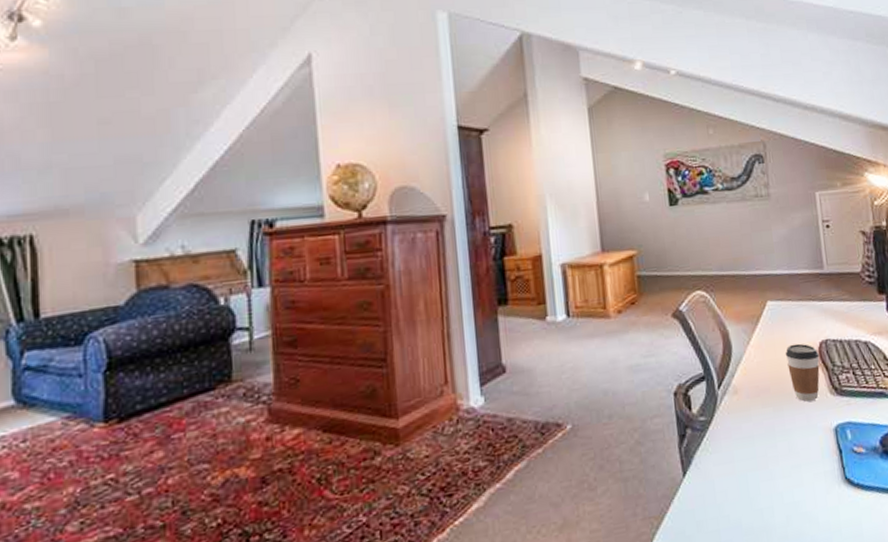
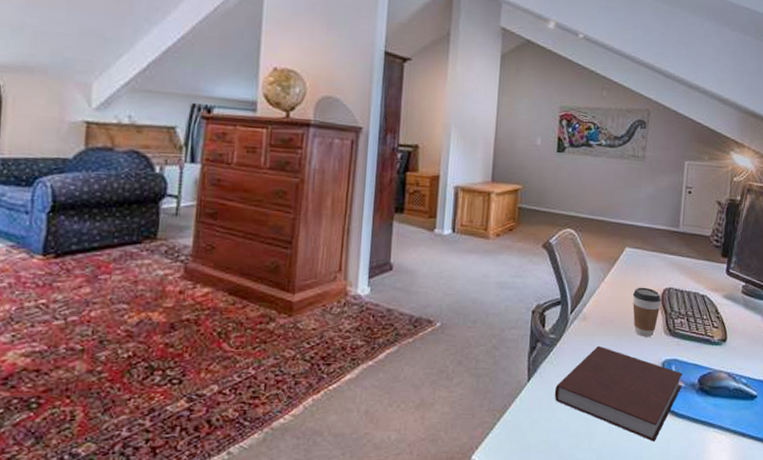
notebook: none [716,420,862,524] -> present [554,345,682,442]

